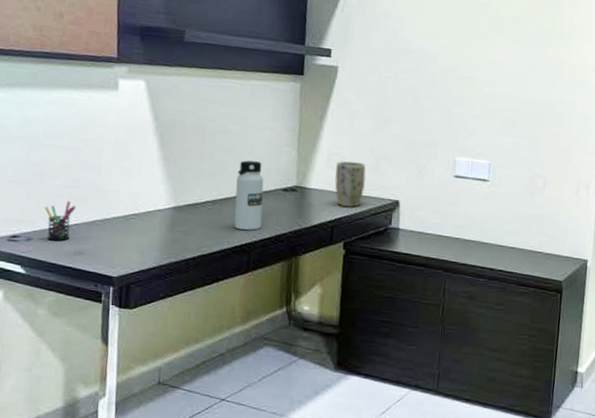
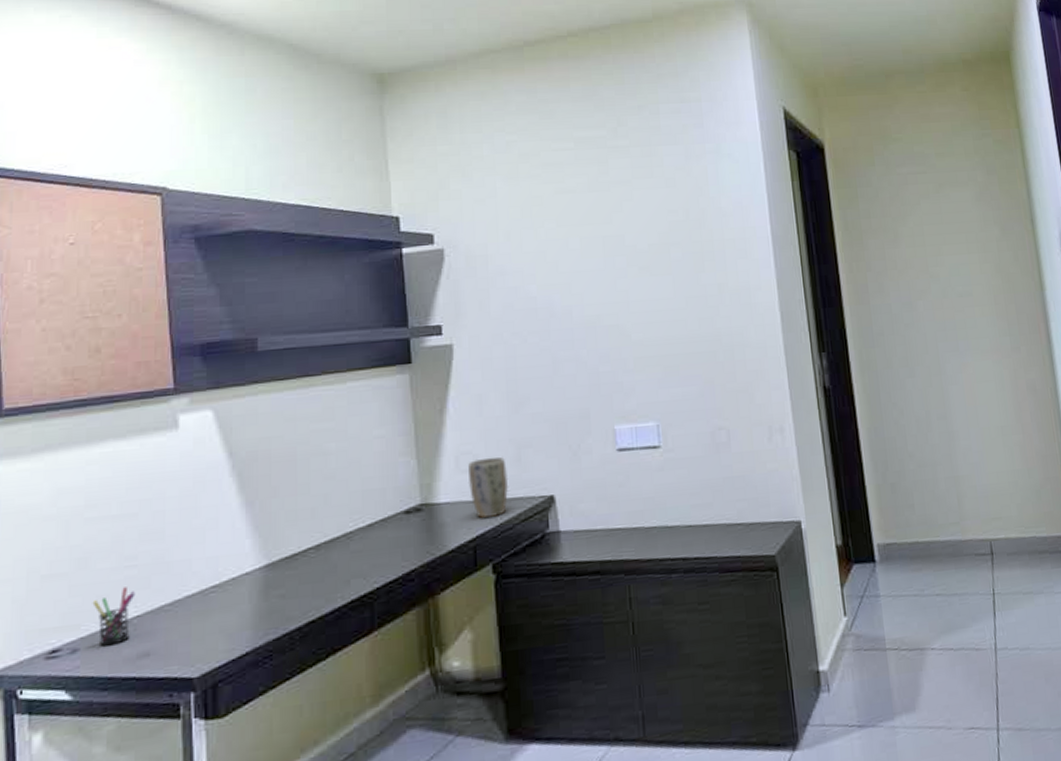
water bottle: present [234,160,264,231] -> none [343,482,382,577]

